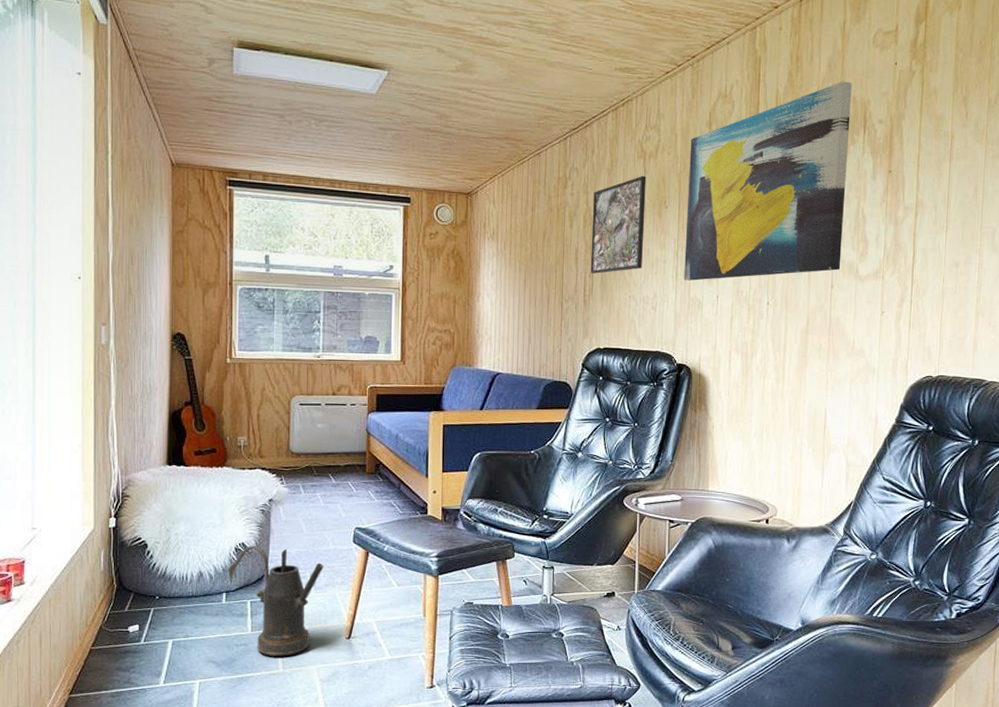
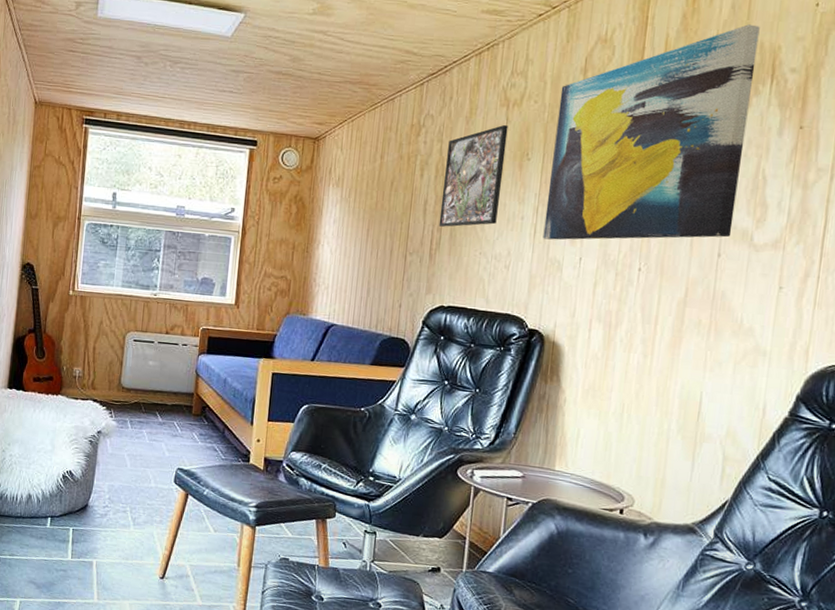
watering can: present [228,545,324,657] -> none [54,474,144,587]

